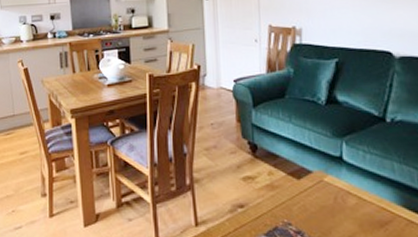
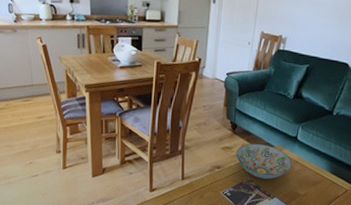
decorative bowl: none [261,169,344,221] -> present [235,143,292,180]

